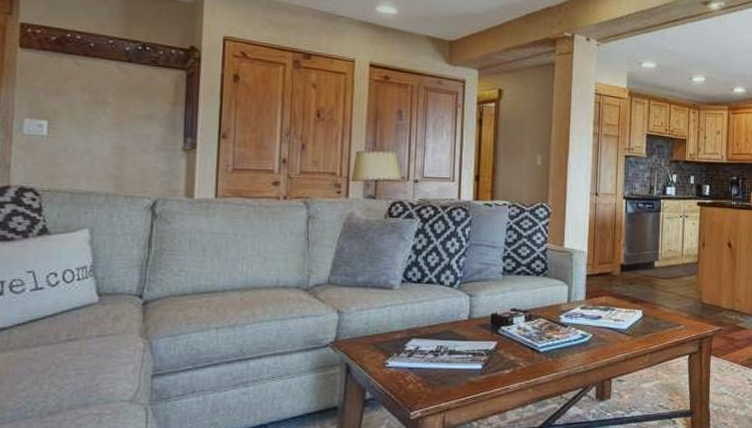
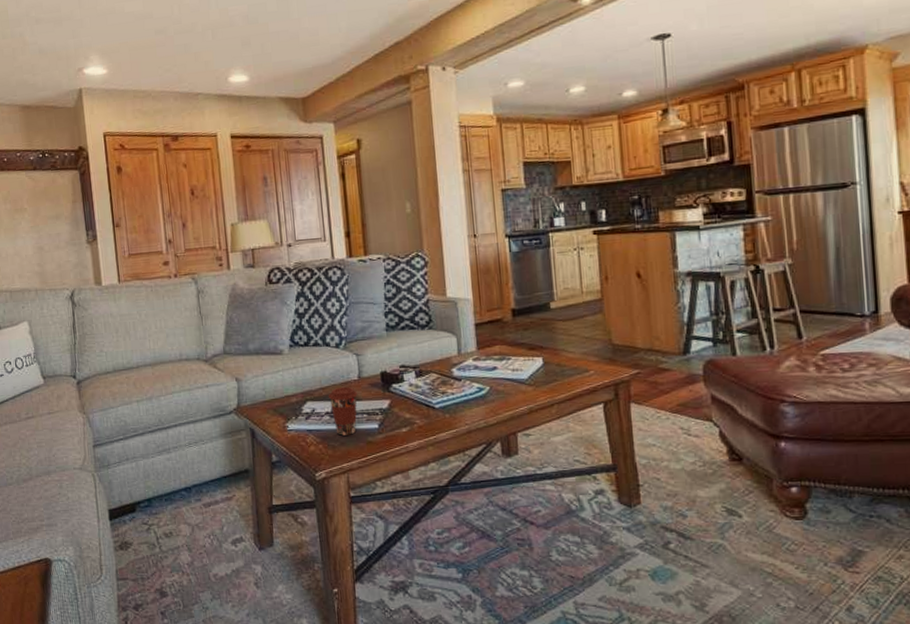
coffee cup: none [434,326,466,375] -> present [328,386,358,436]

